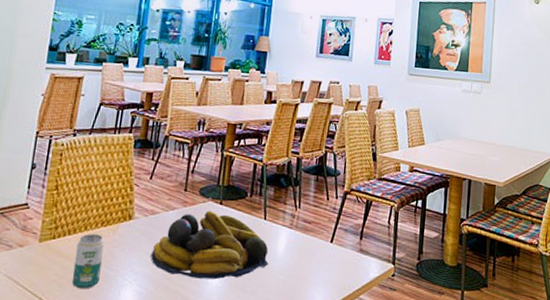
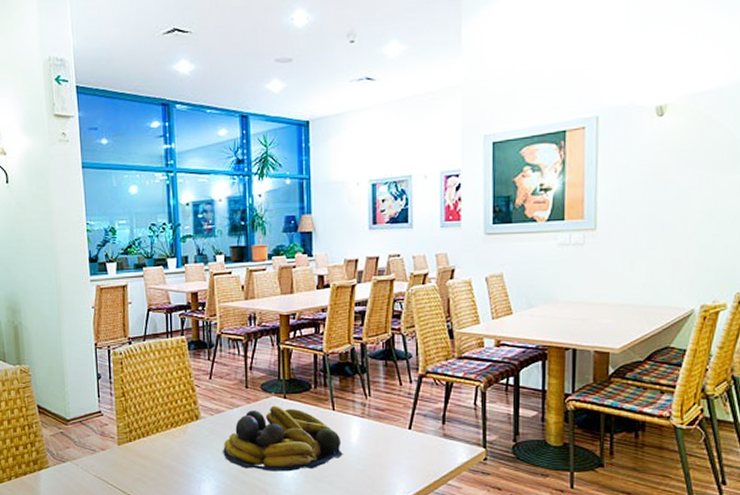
beverage can: present [71,234,105,289] -> none [152,435,179,486]

